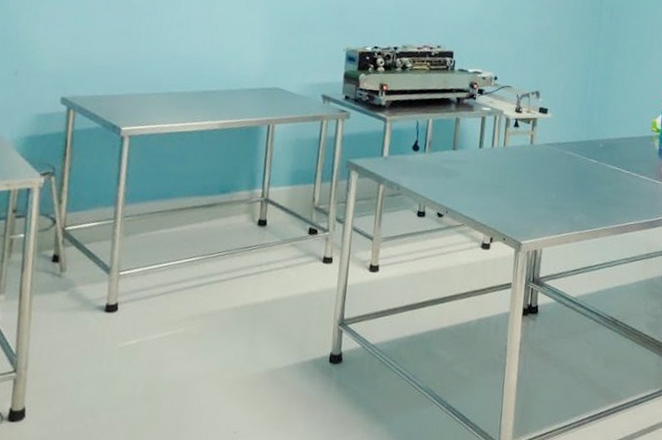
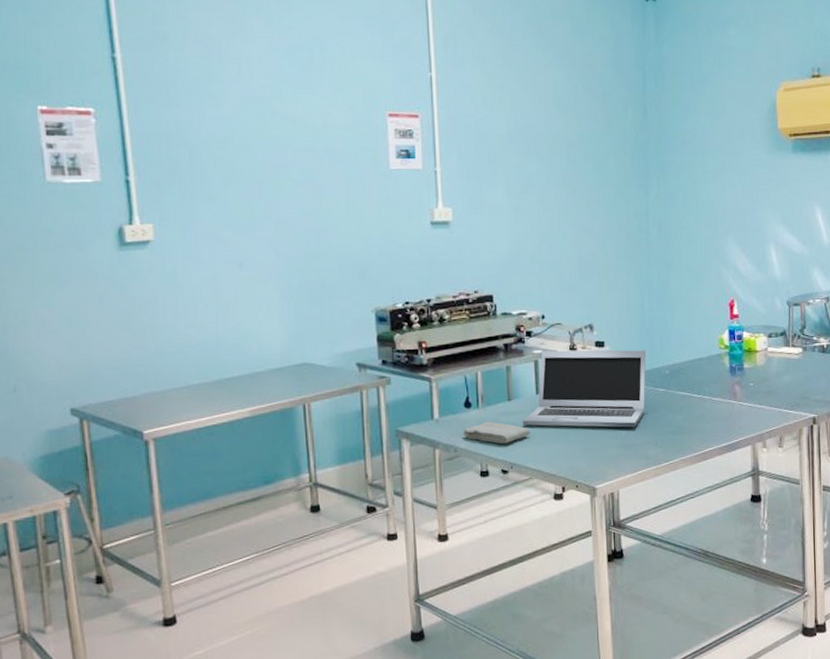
washcloth: none [407,166,469,189] -> present [463,421,530,444]
laptop: none [463,109,585,192] -> present [522,350,647,428]

